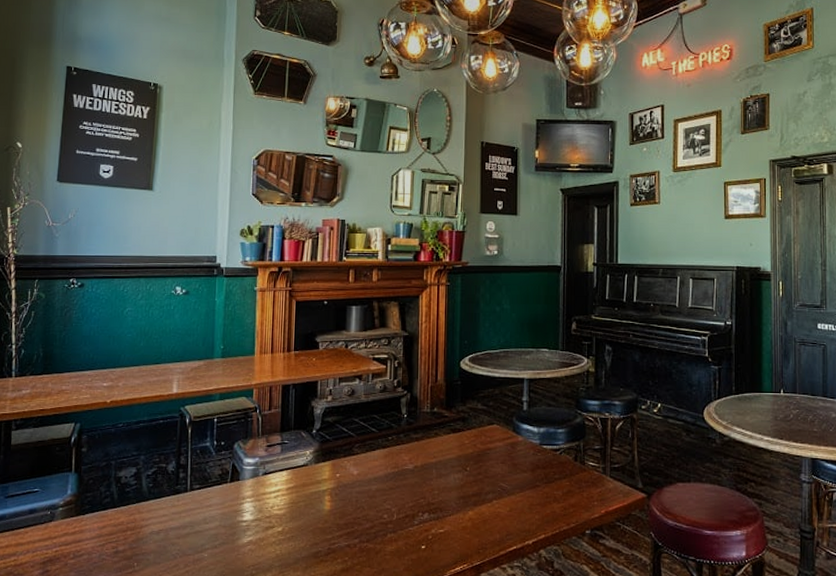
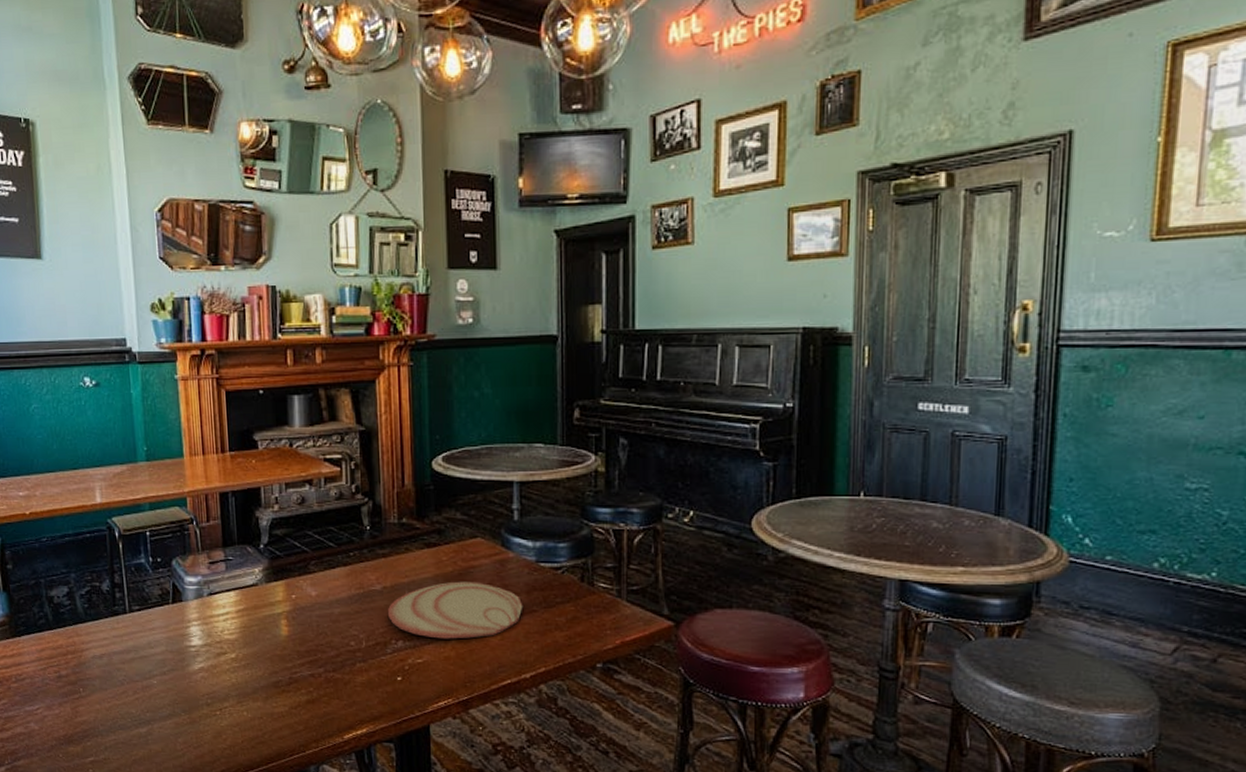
plate: none [417,461,529,511] -> present [388,581,523,639]

